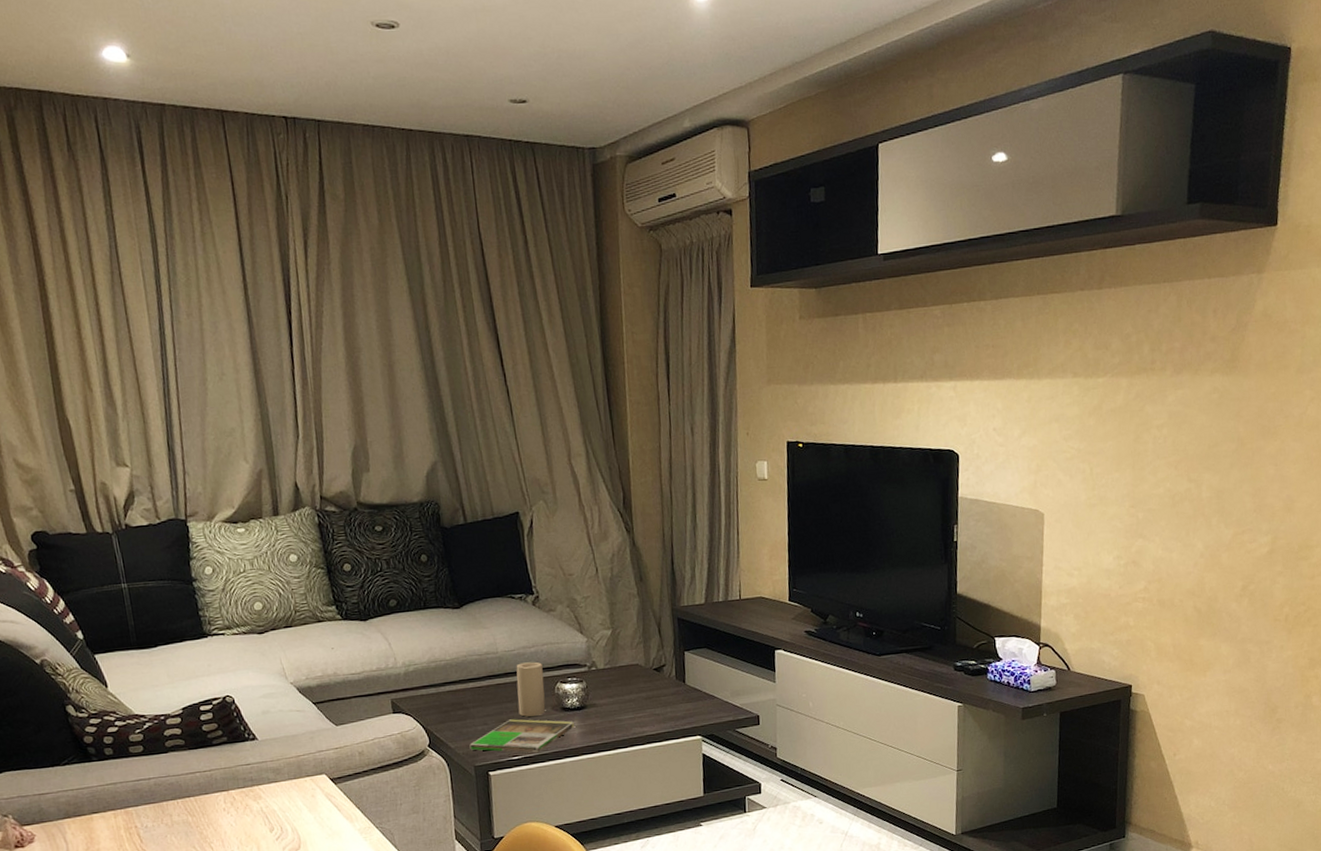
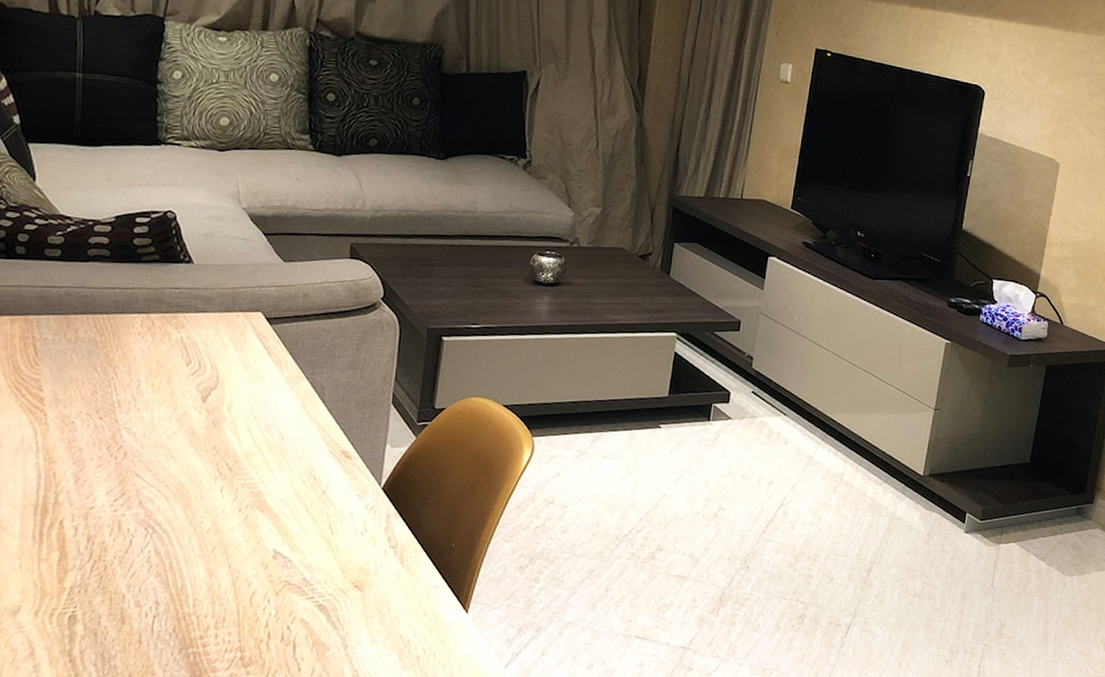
magazine: present [469,719,574,754] -> none [426,284,544,325]
candle: present [516,661,546,717] -> none [487,227,522,285]

